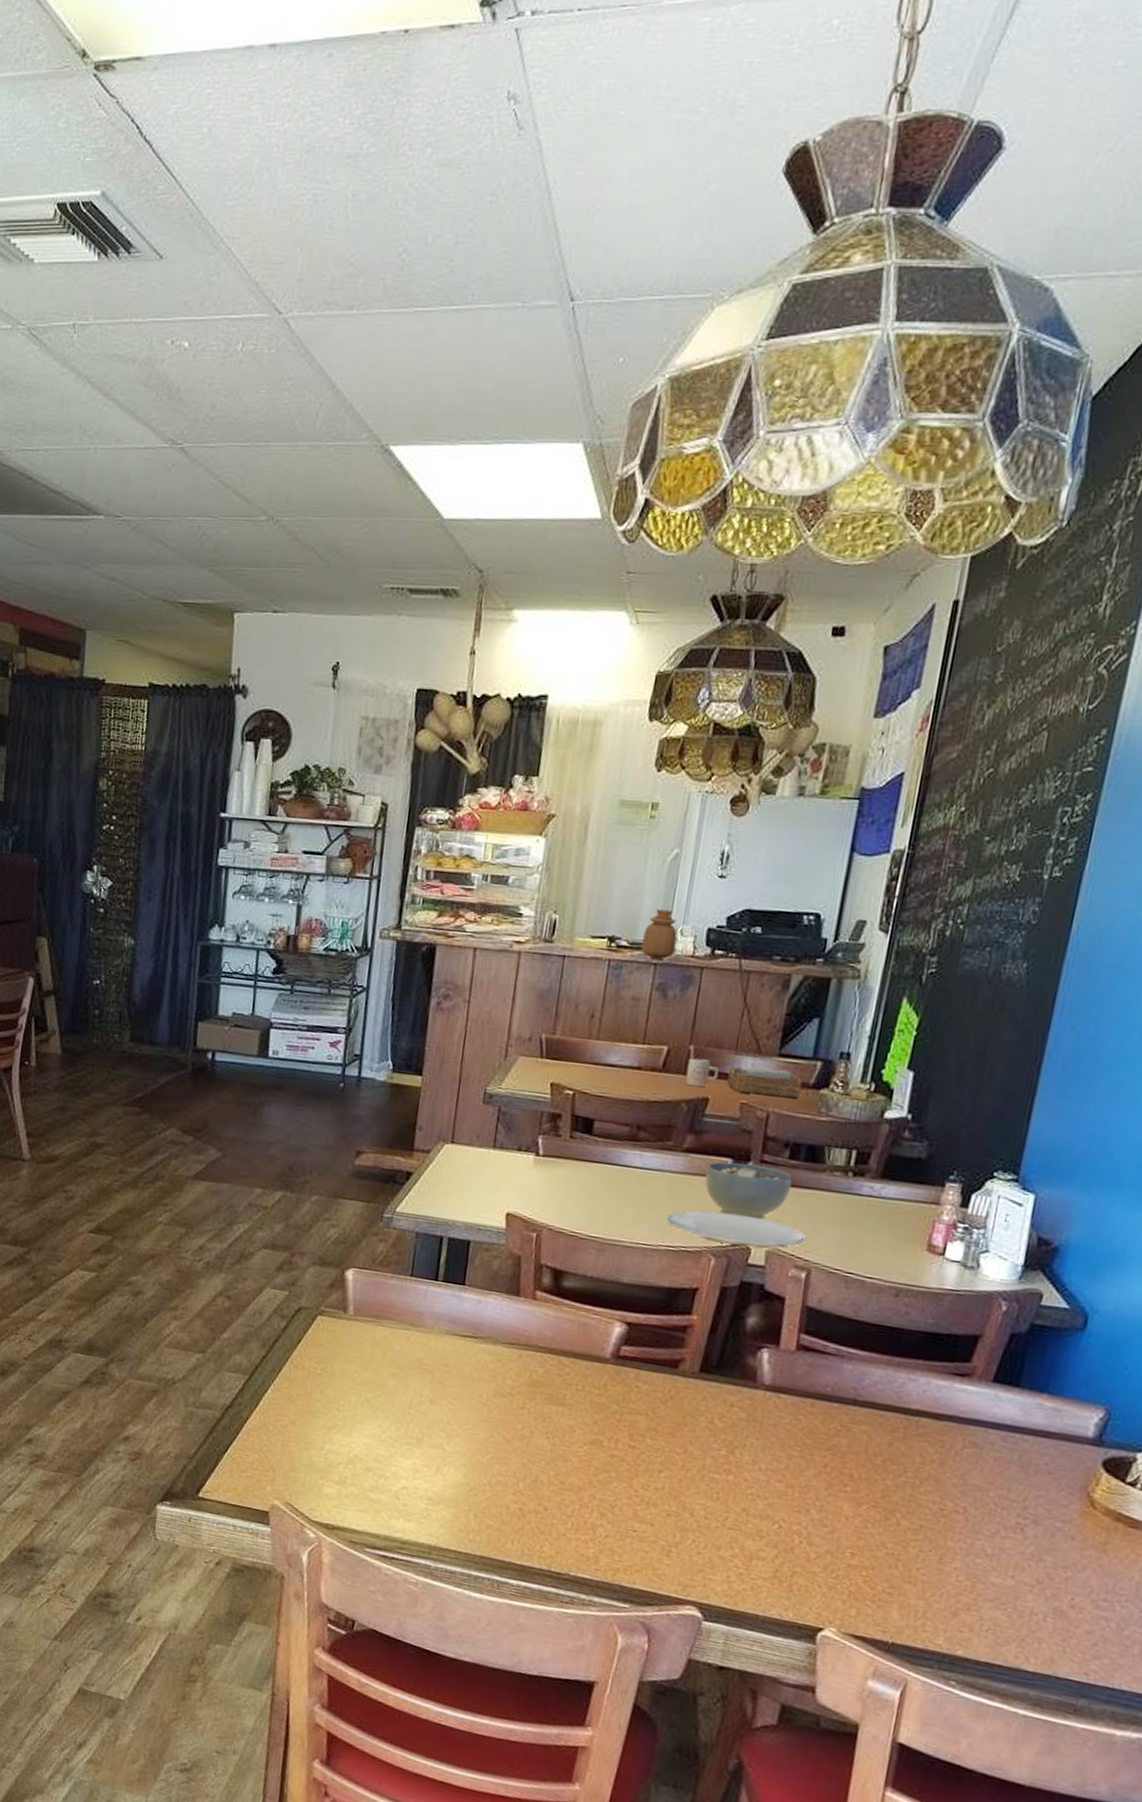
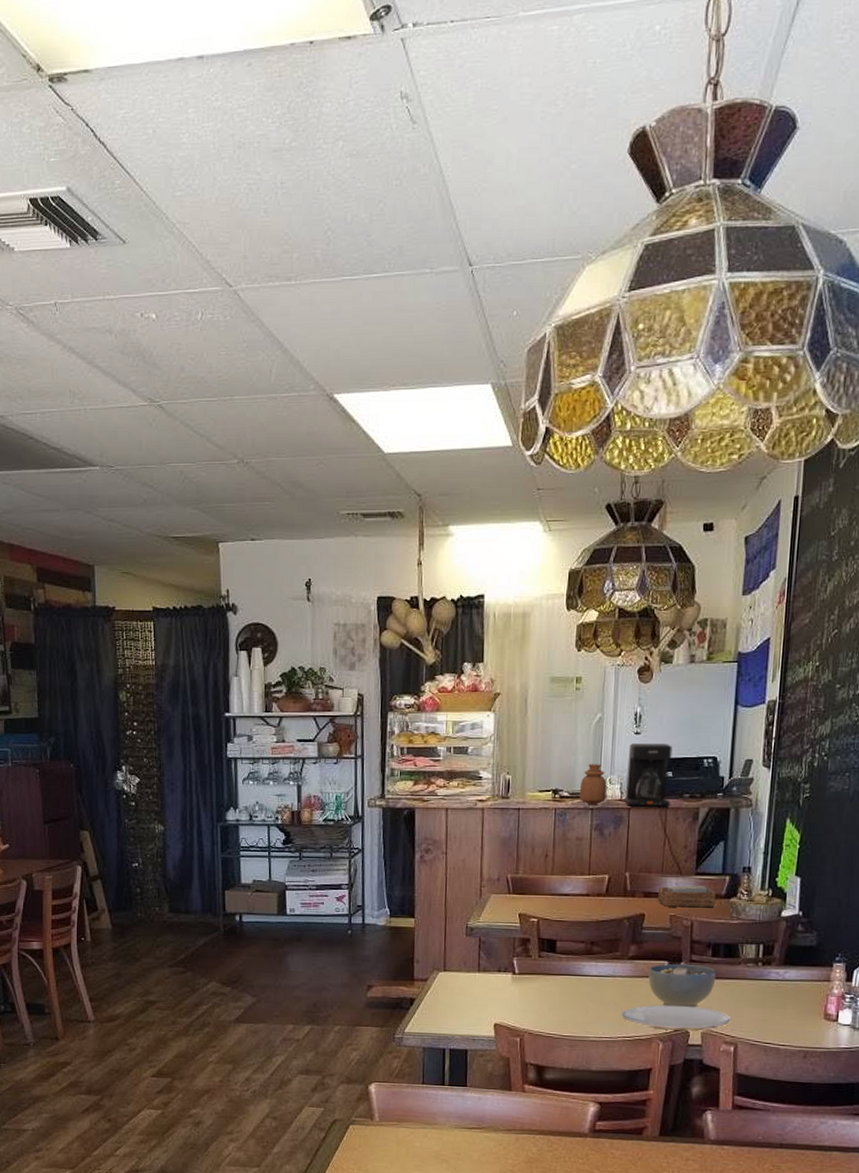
mug: present [685,1058,719,1088] -> none [625,883,650,906]
coffee maker: none [697,888,765,970] -> present [624,743,673,808]

